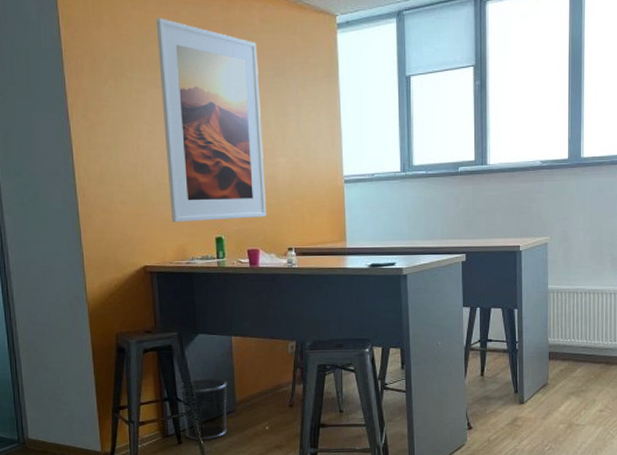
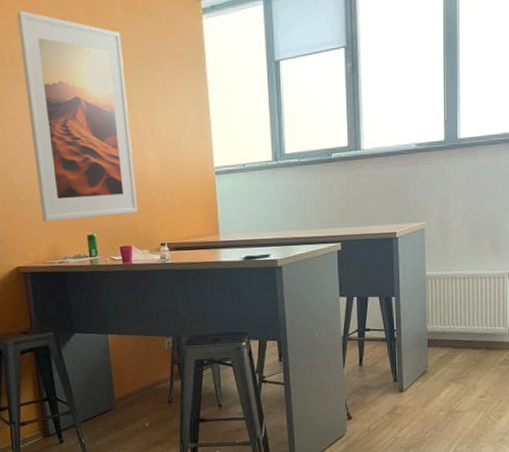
waste bin: present [178,378,227,441] -> none [57,377,107,439]

